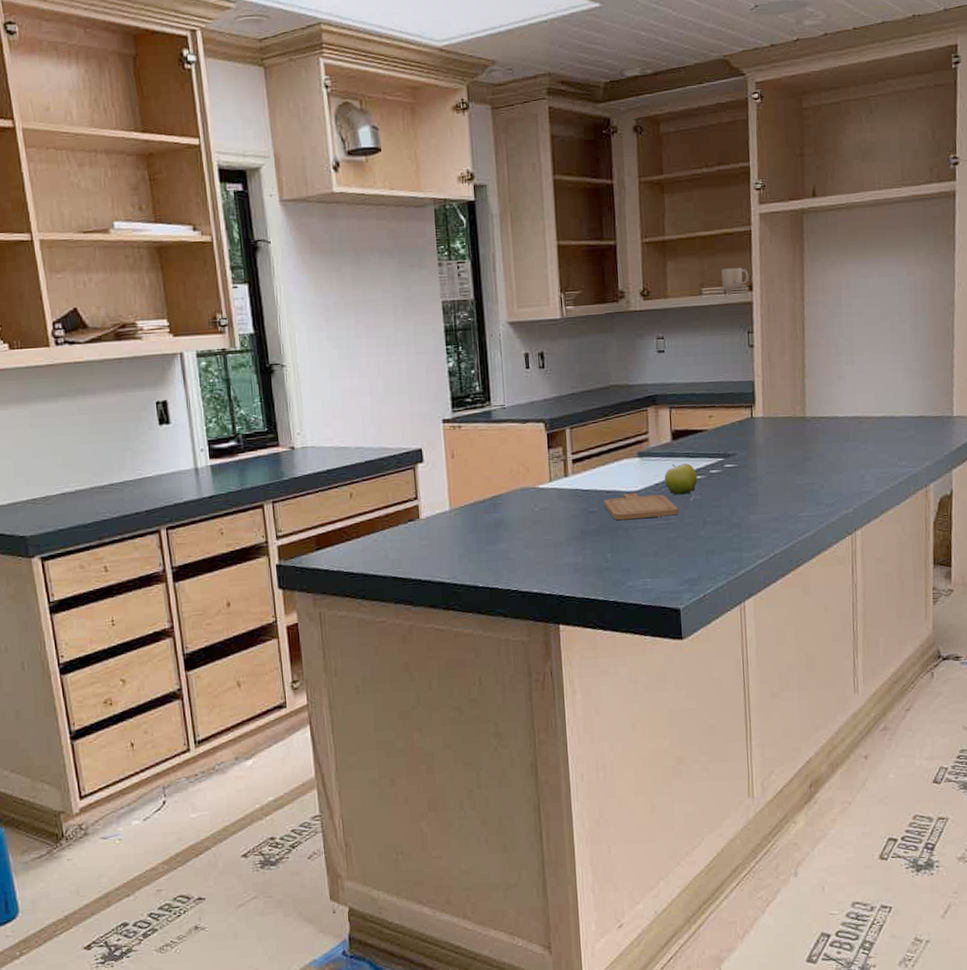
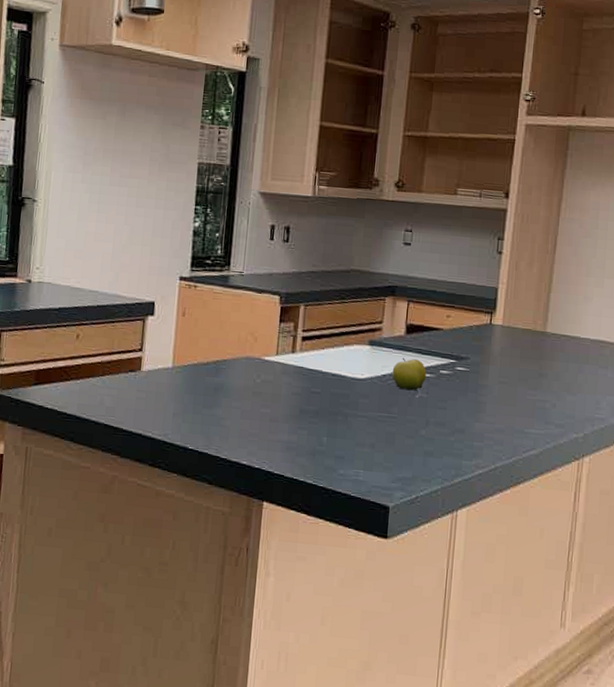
chopping board: present [604,492,678,521] -> none [327,379,402,410]
mug: present [721,267,749,291] -> none [478,172,507,195]

